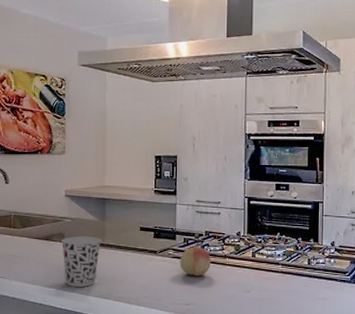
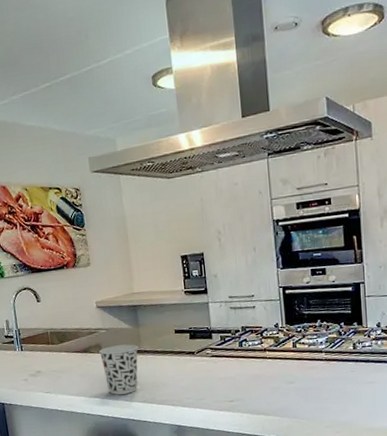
fruit: present [180,247,211,276] -> none [218,343,251,373]

